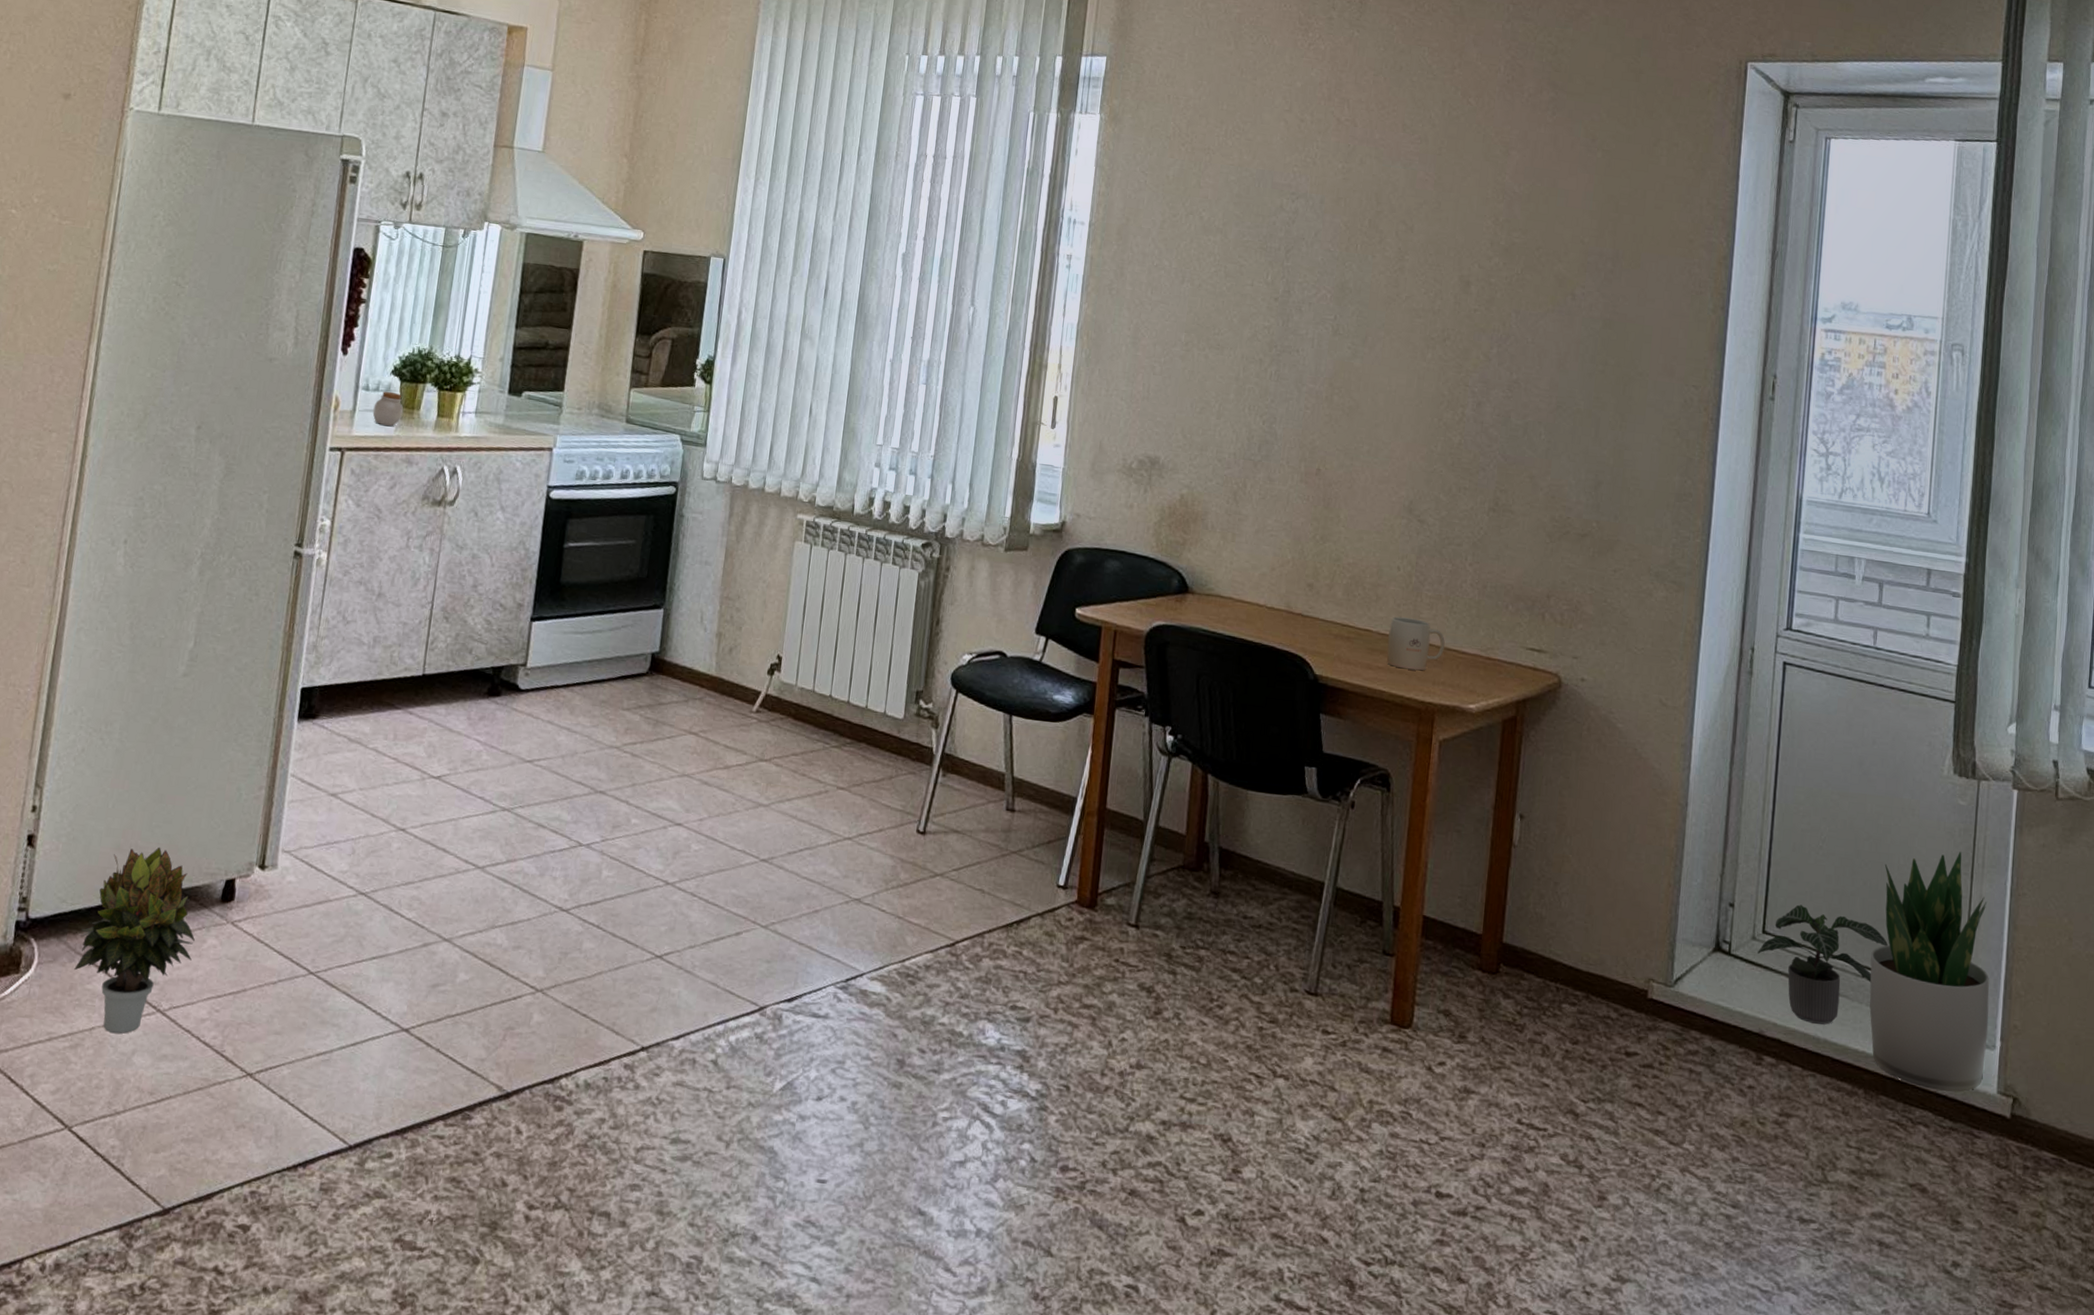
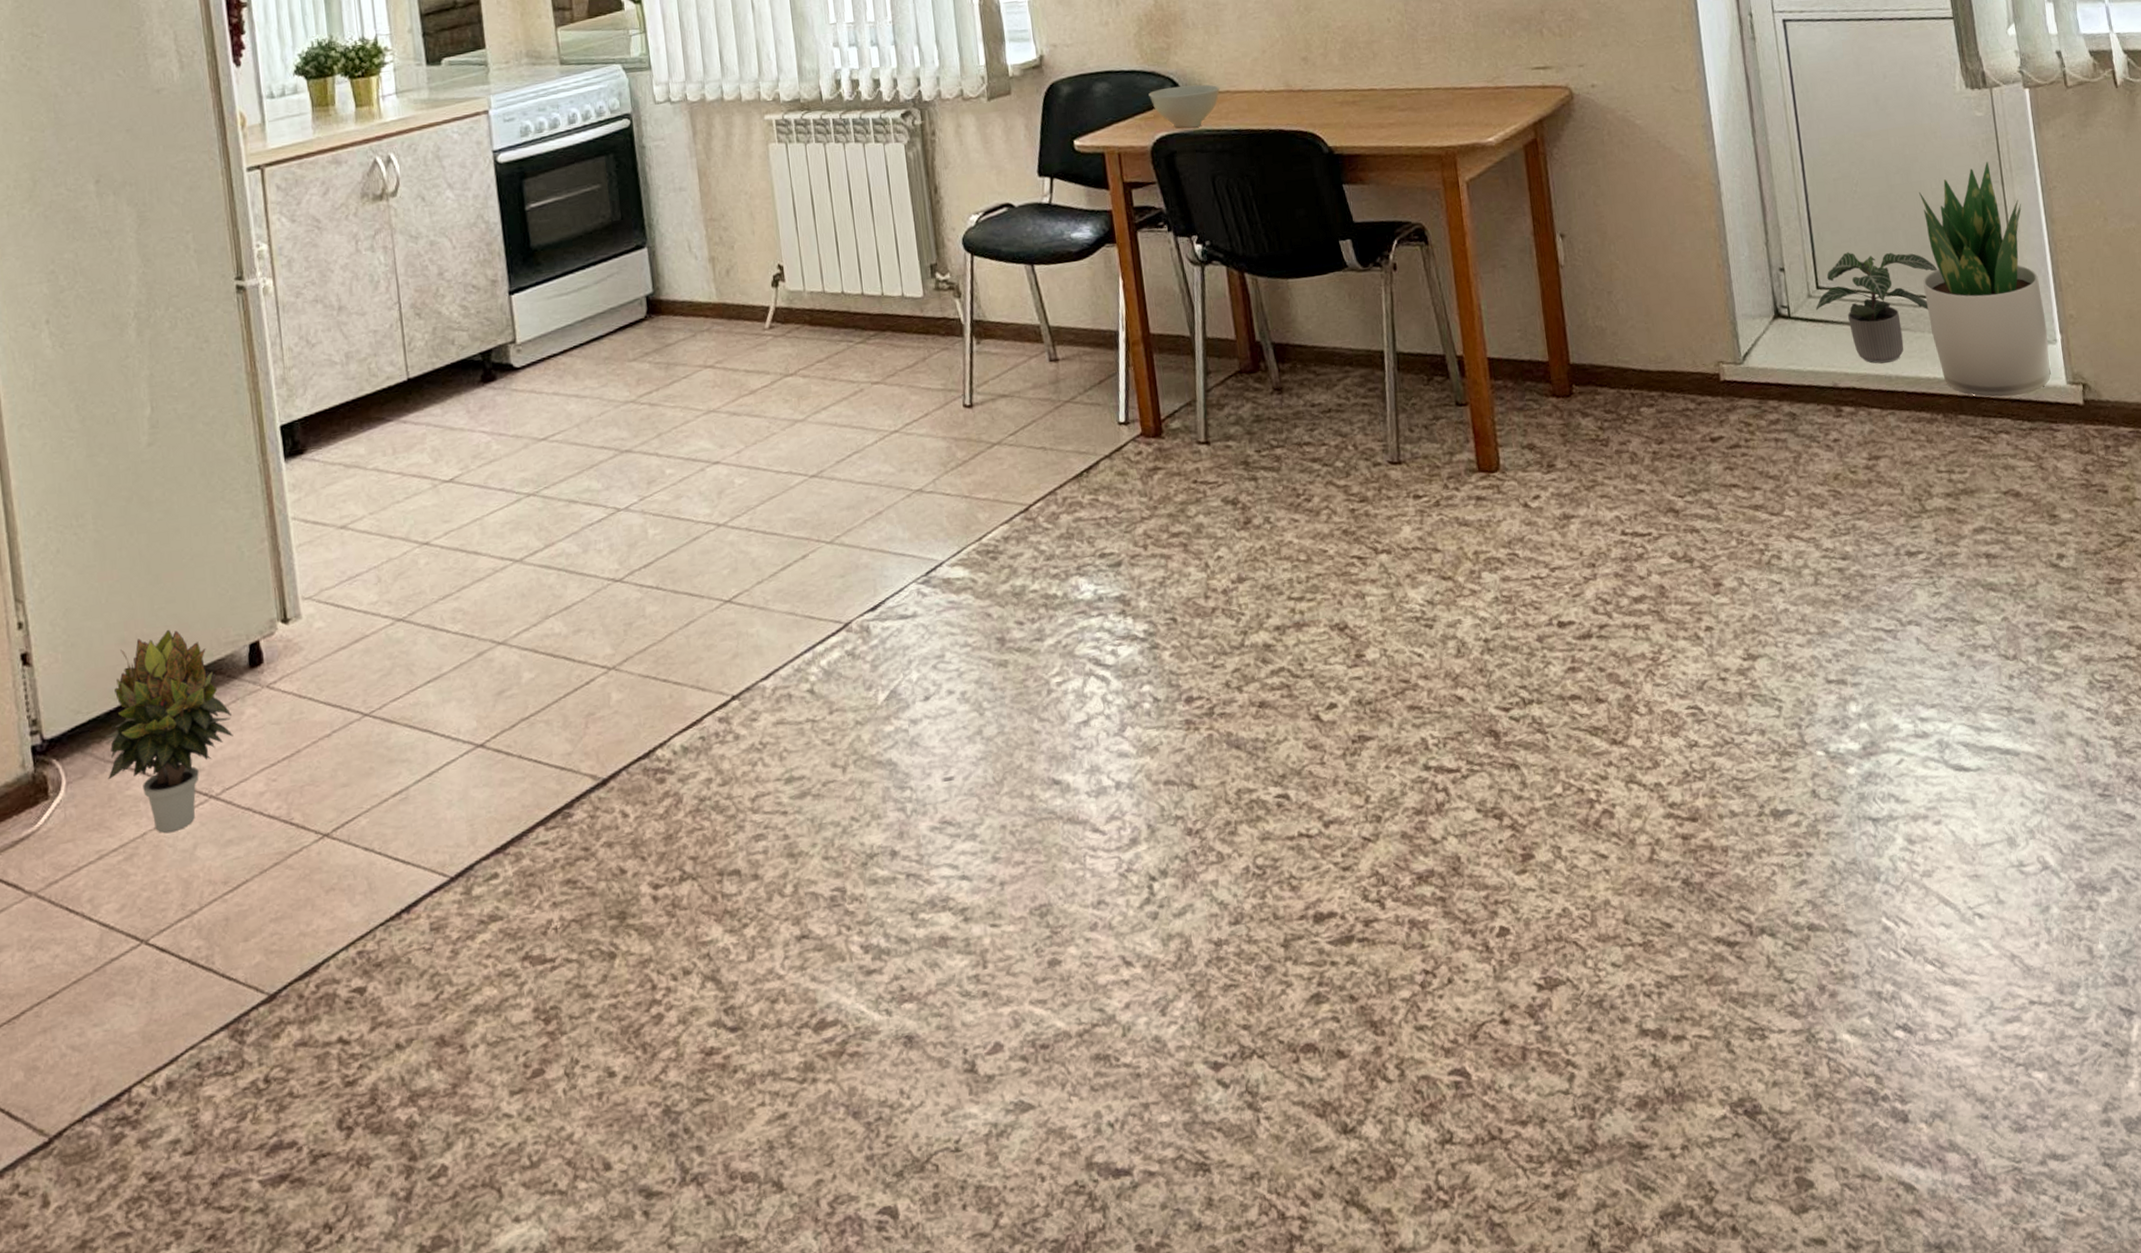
jar: present [372,391,404,427] -> none [283,93,318,131]
bowl: none [1155,580,1225,625] -> present [1148,84,1221,130]
mug: present [1386,616,1445,671] -> none [1392,66,1452,120]

